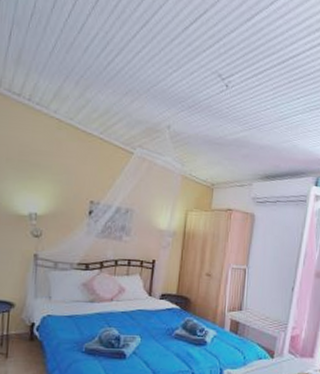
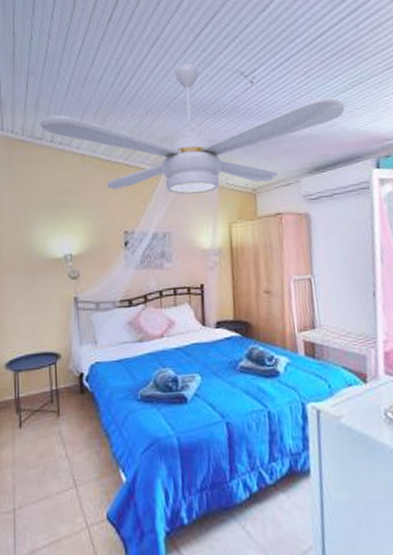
ceiling fan: none [18,54,301,180] -> present [39,64,345,195]

